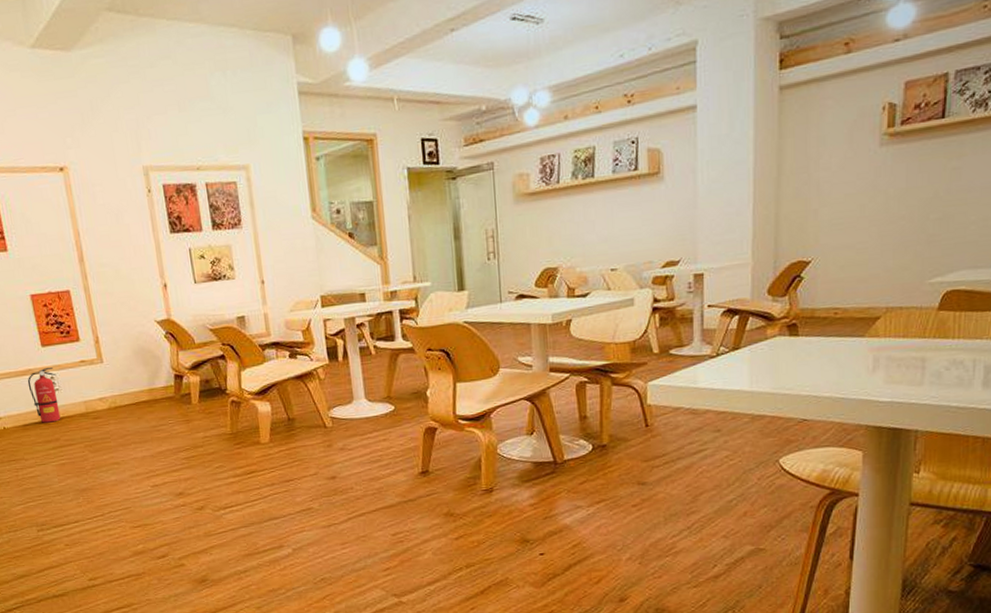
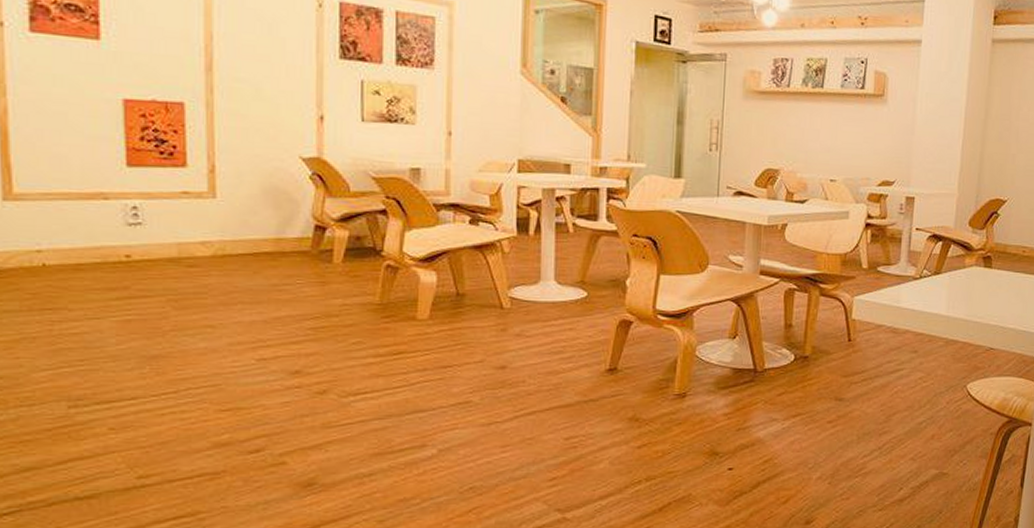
fire extinguisher: present [27,368,61,423] -> none [94,194,142,265]

